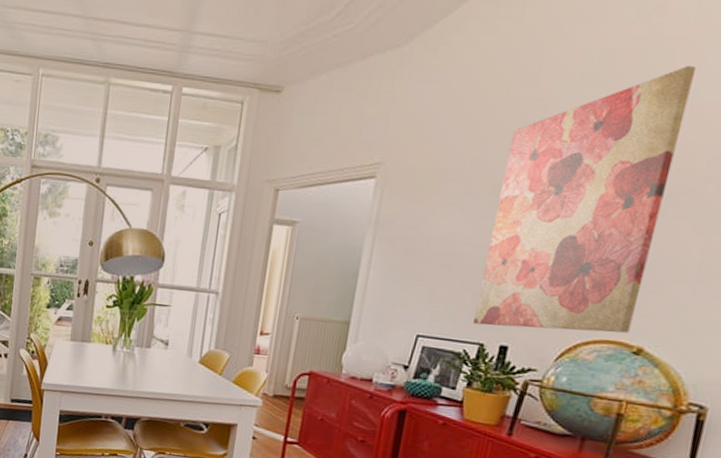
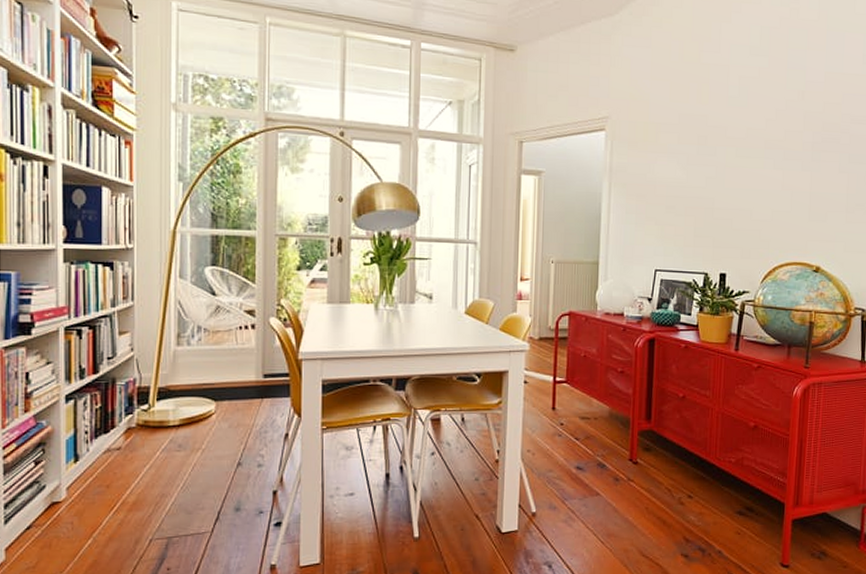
wall art: present [473,66,695,333] -> none [698,43,824,257]

